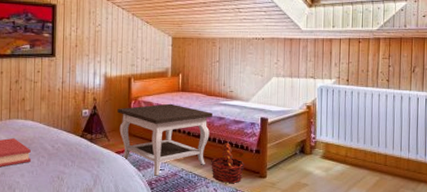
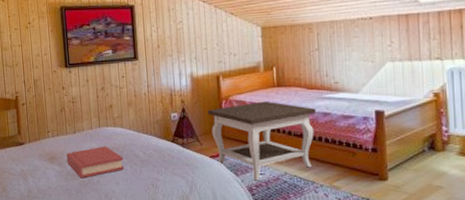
basket: present [211,143,245,183] -> none [318,141,360,187]

